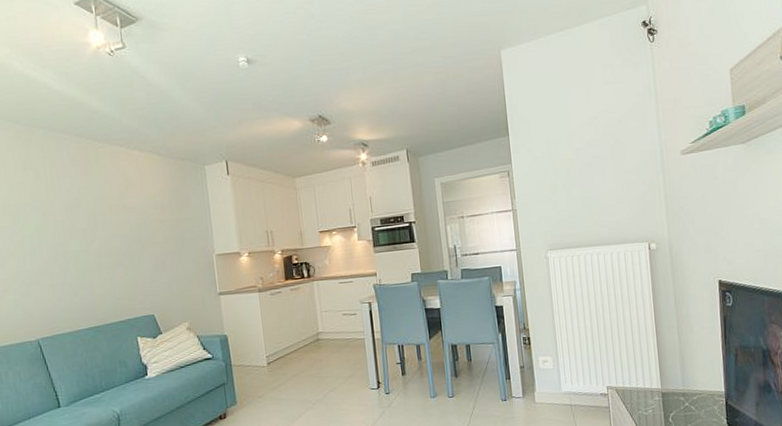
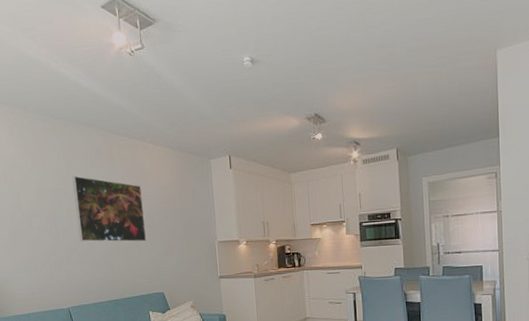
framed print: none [41,188,133,262] -> present [72,175,147,242]

